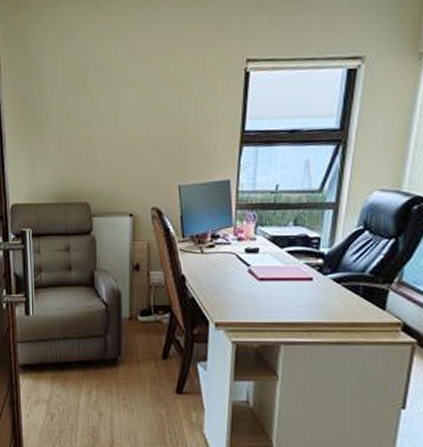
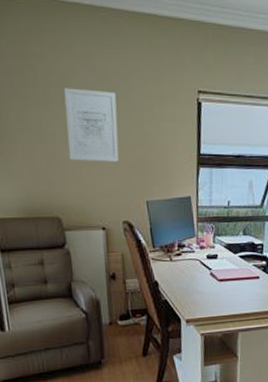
wall art: none [102,70,154,145] -> present [63,88,119,162]

